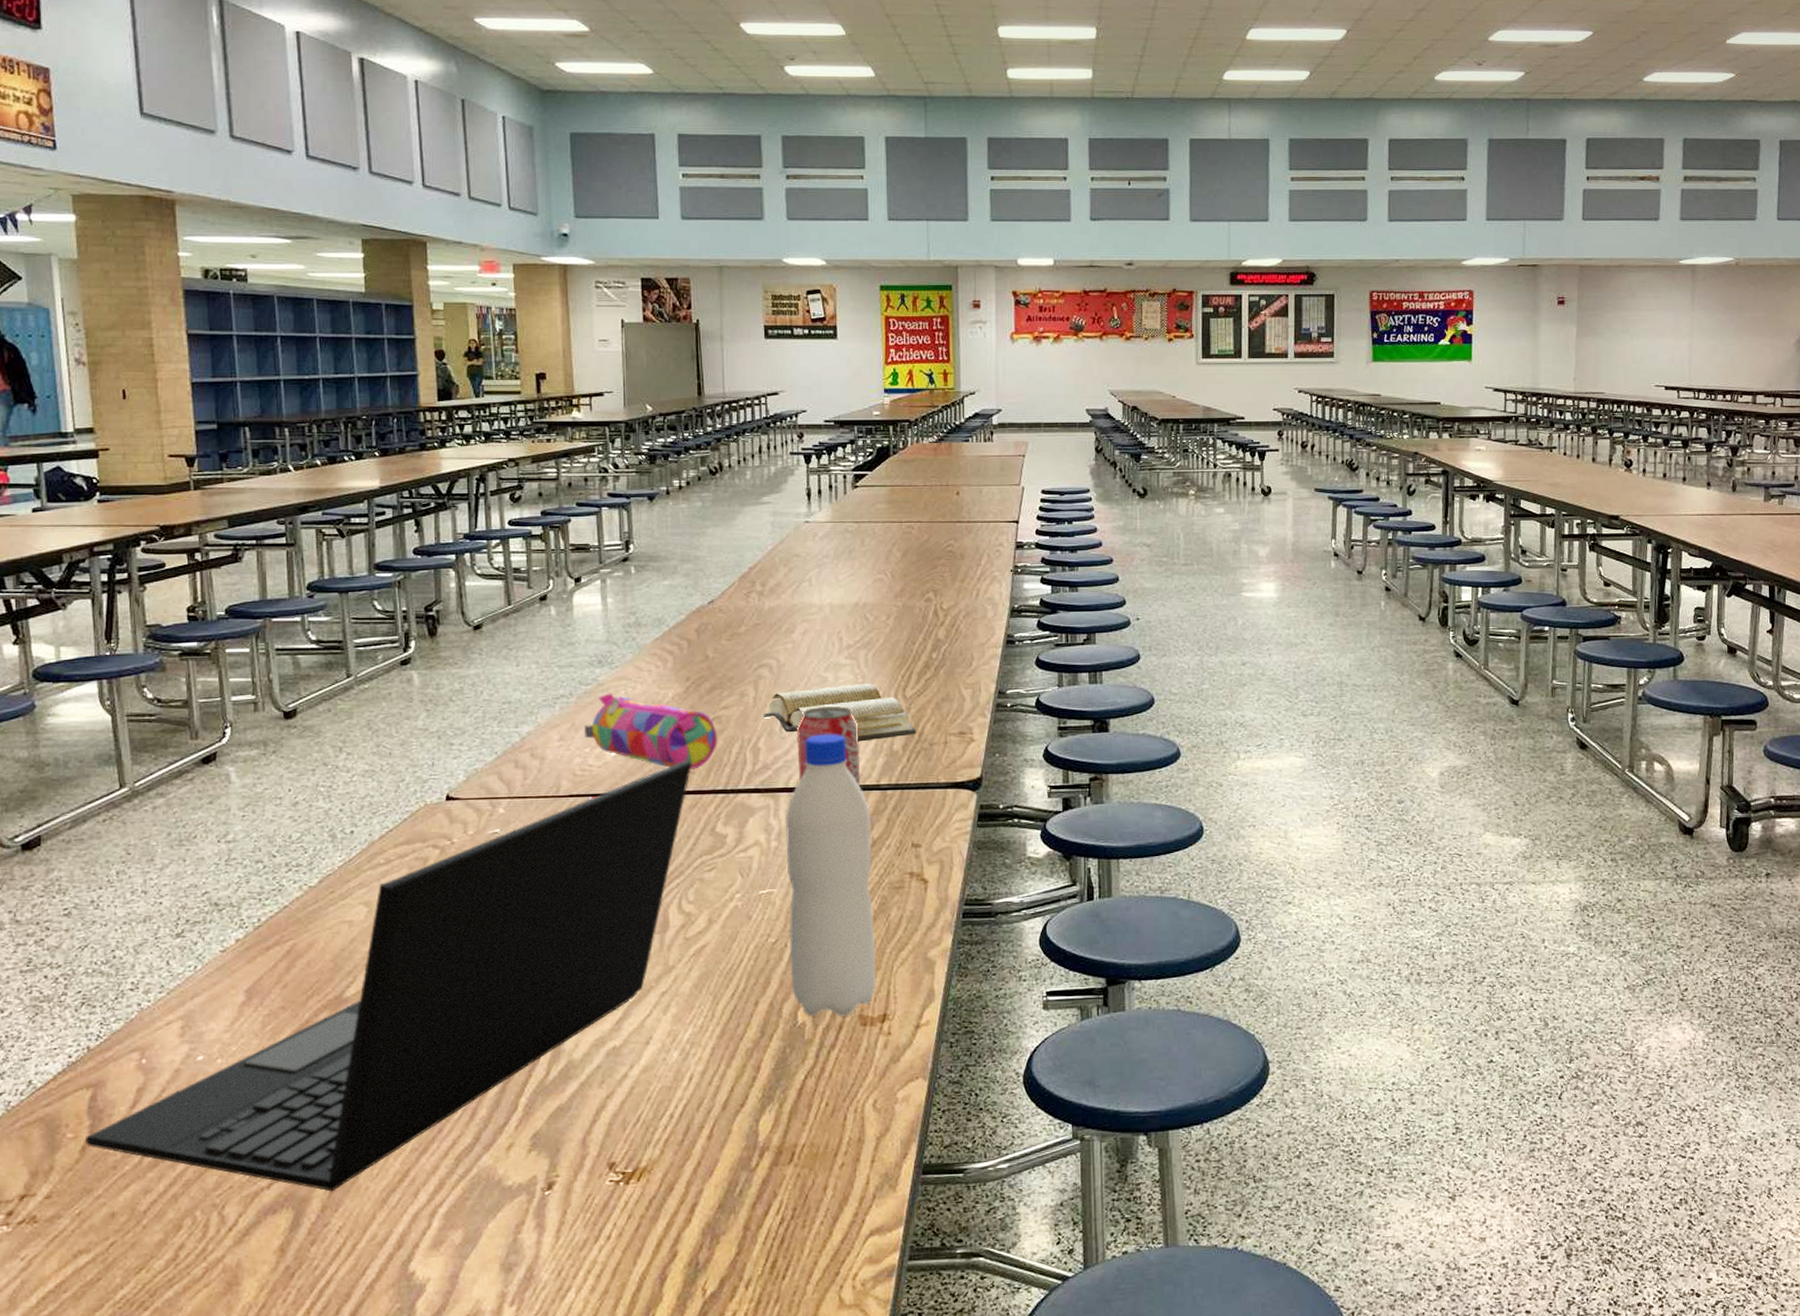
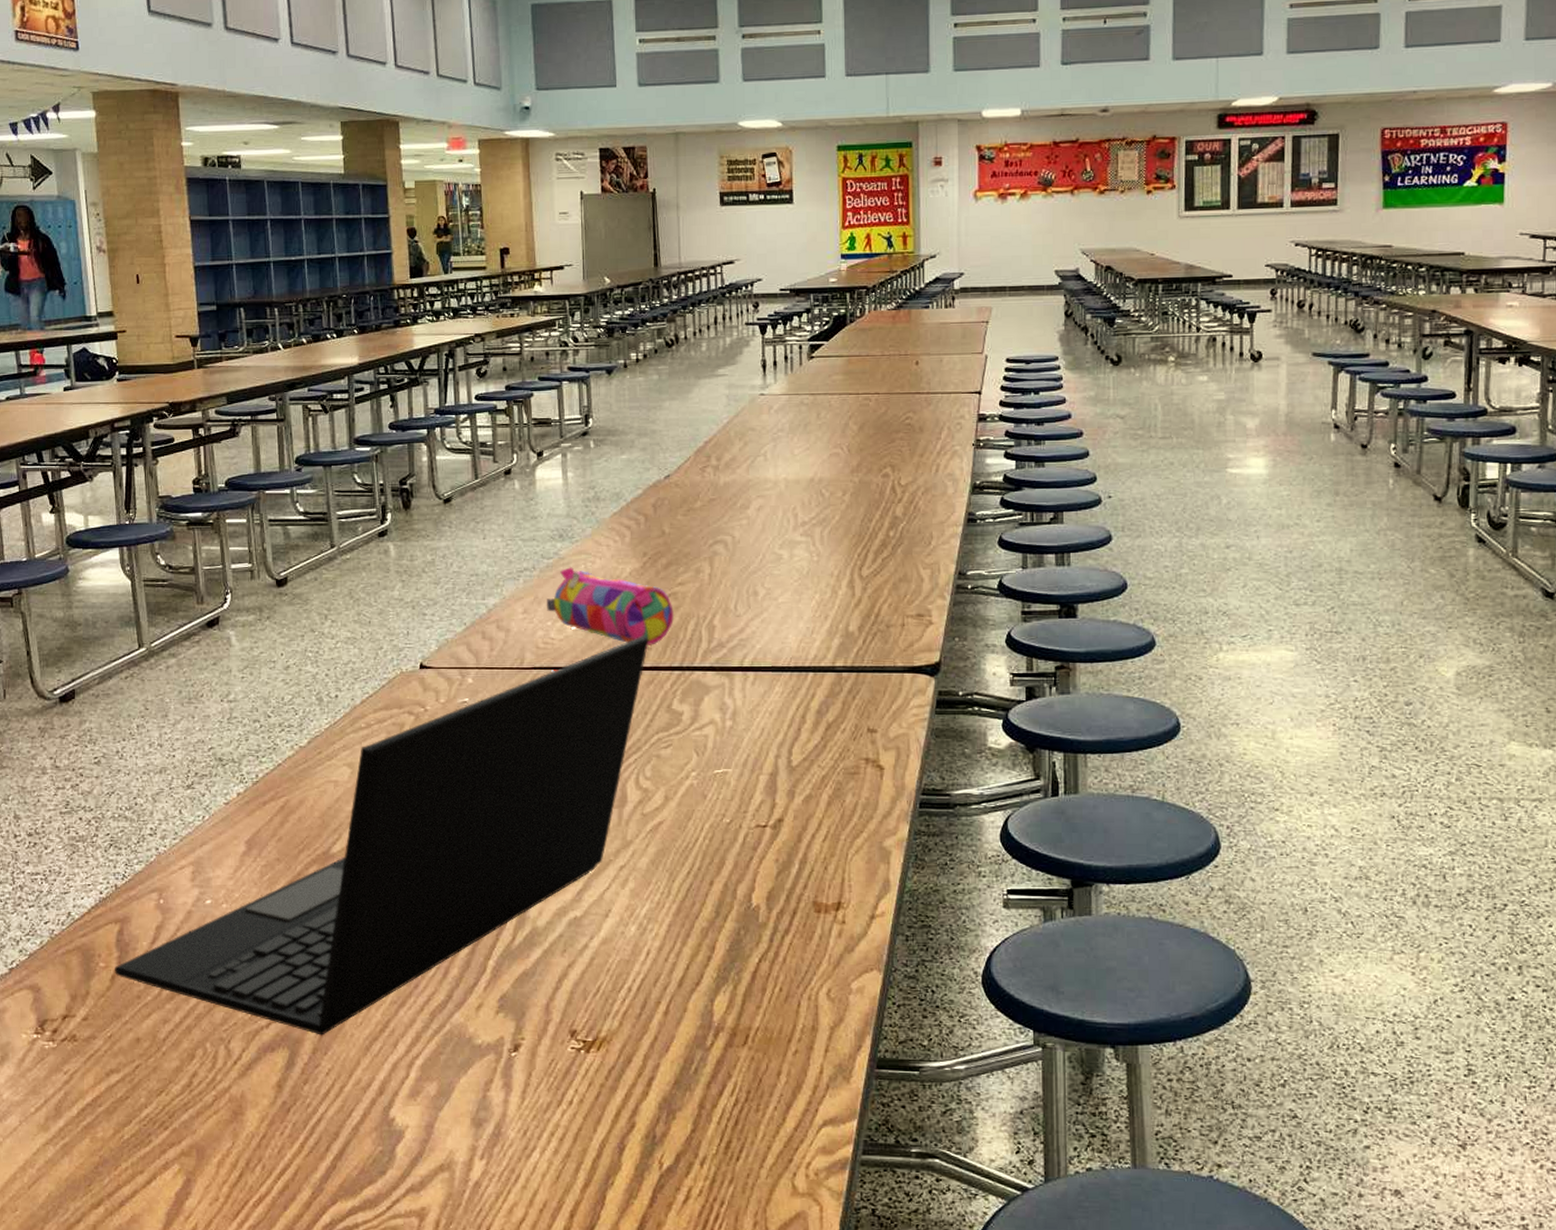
diary: present [763,682,916,742] -> none [718,561,872,622]
water bottle: present [786,734,877,1017] -> none [740,613,831,902]
beverage can: present [797,705,861,786] -> none [752,584,816,667]

